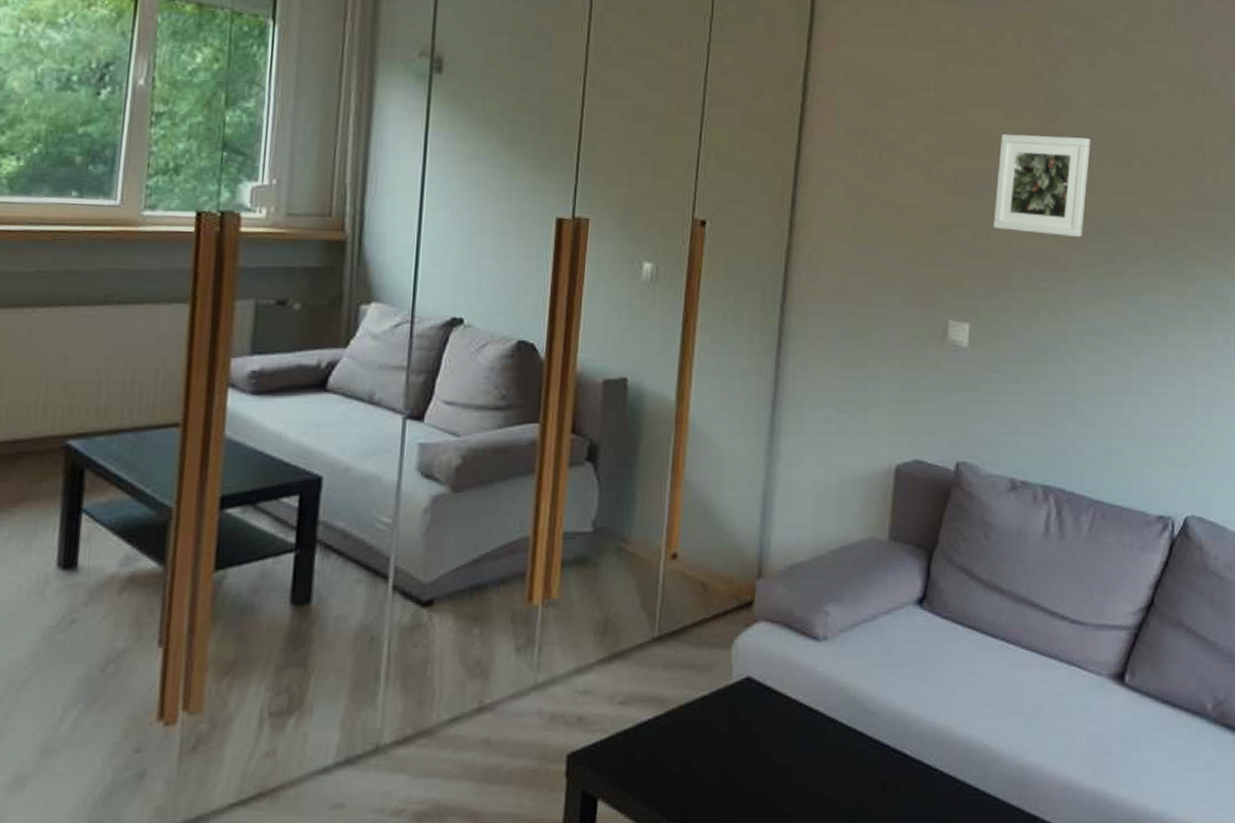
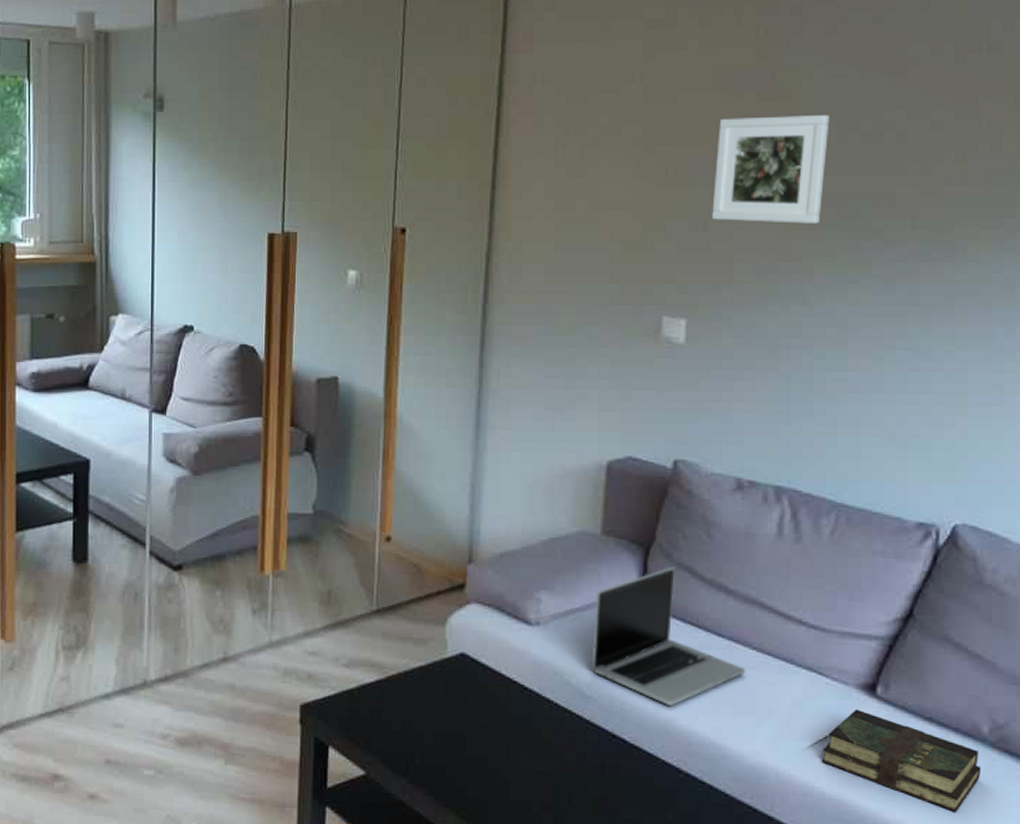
laptop: none [875,570,1016,714] -> present [591,566,746,707]
book: none [1079,698,1207,789] -> present [821,709,982,812]

